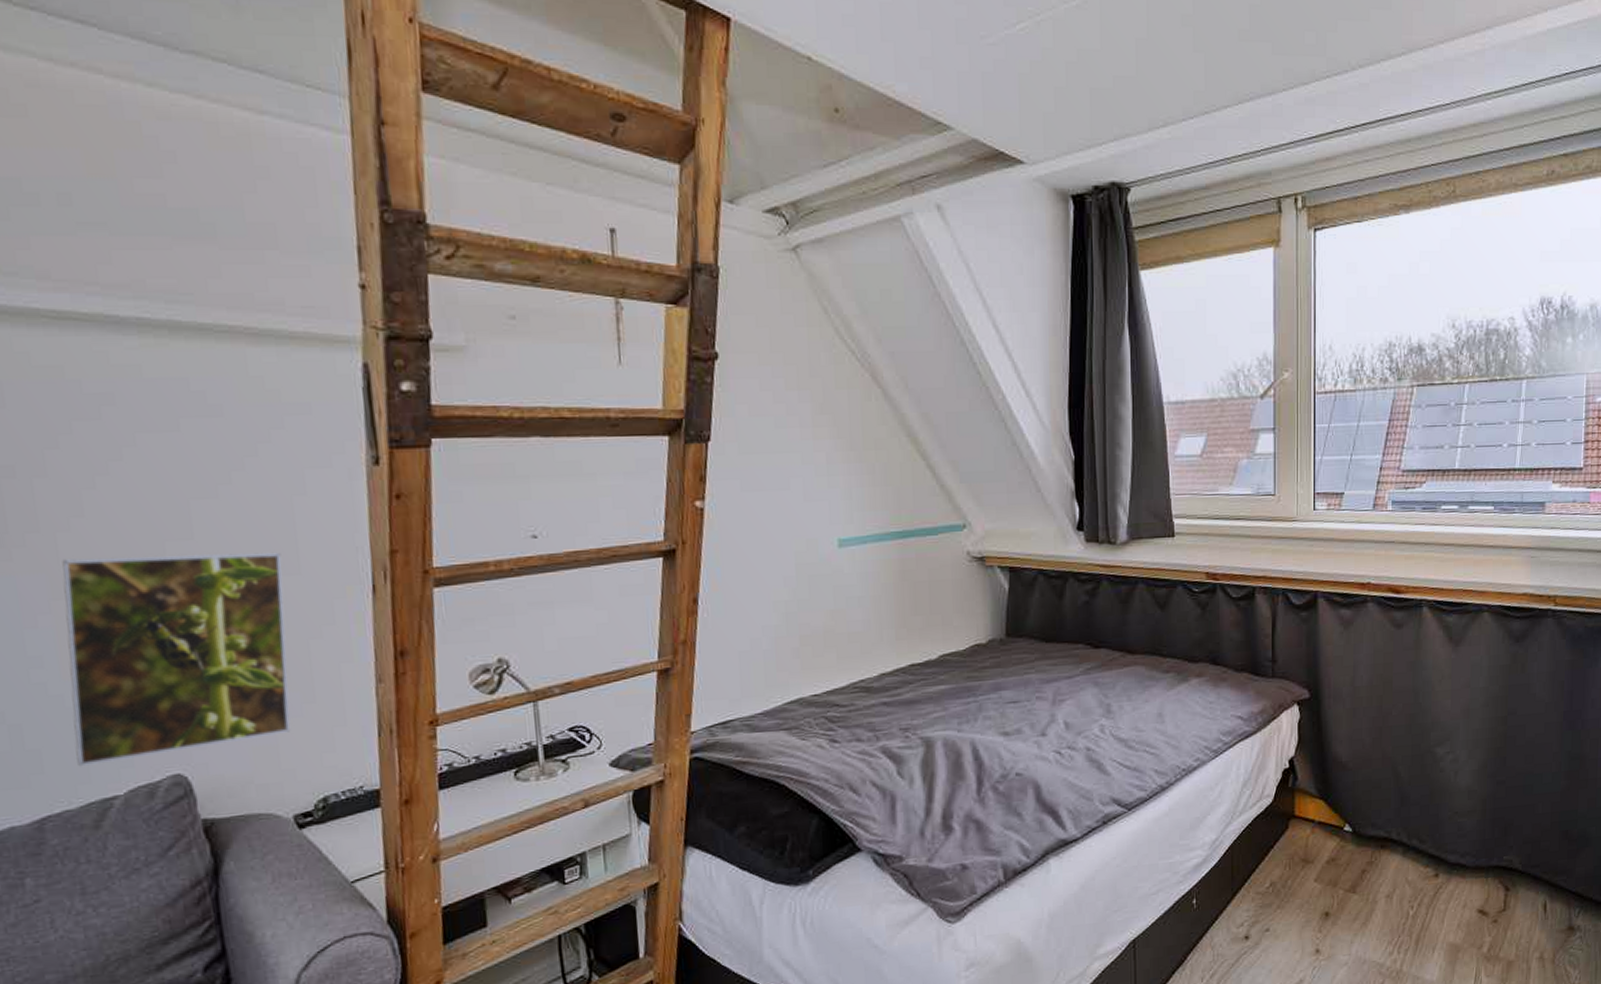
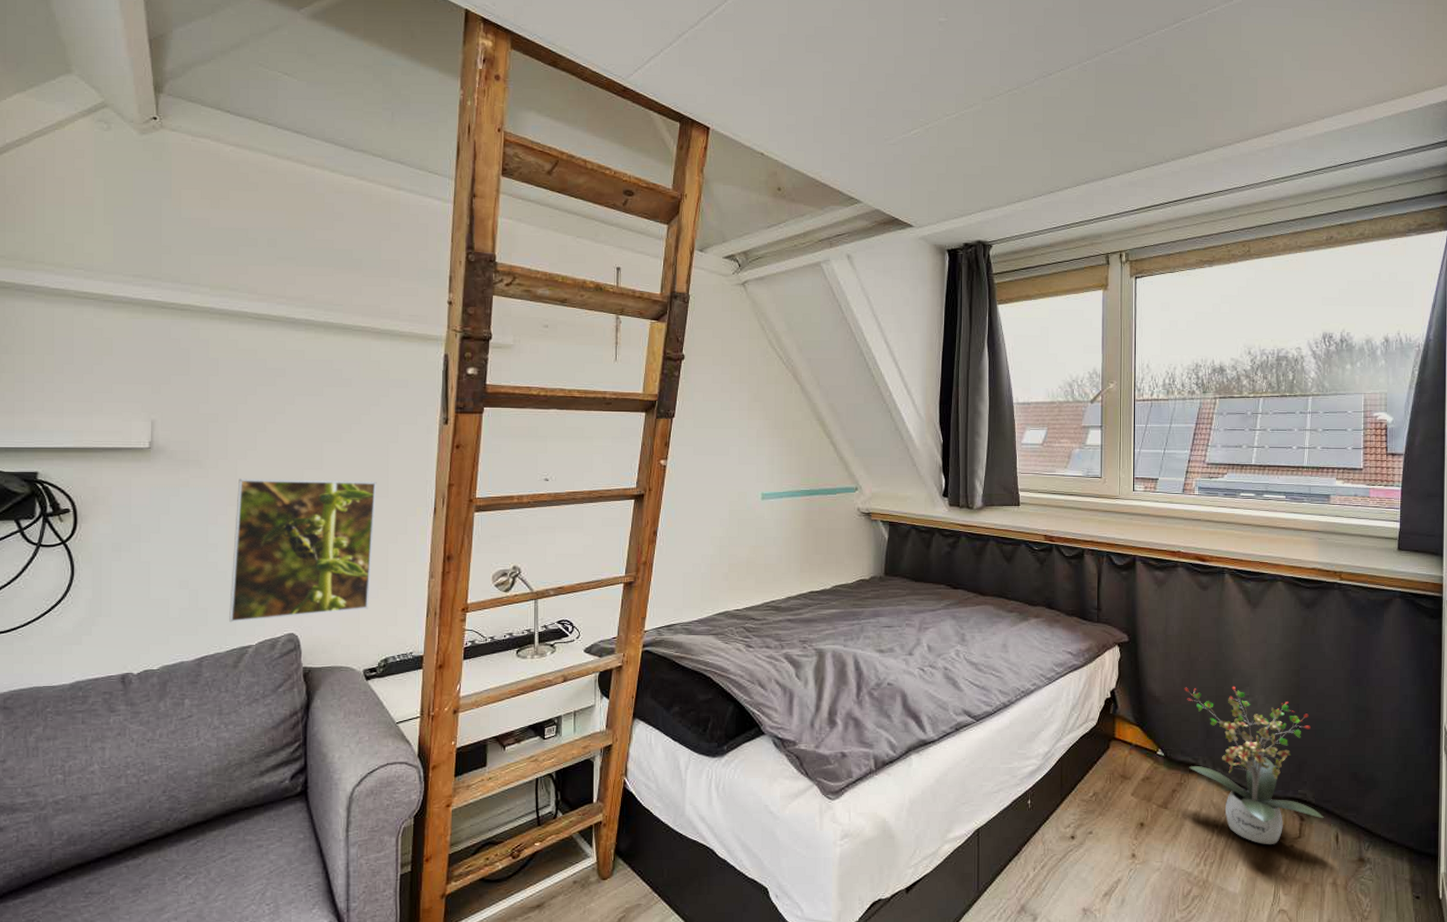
potted plant: none [1375,741,1531,923] -> present [1184,686,1324,844]

